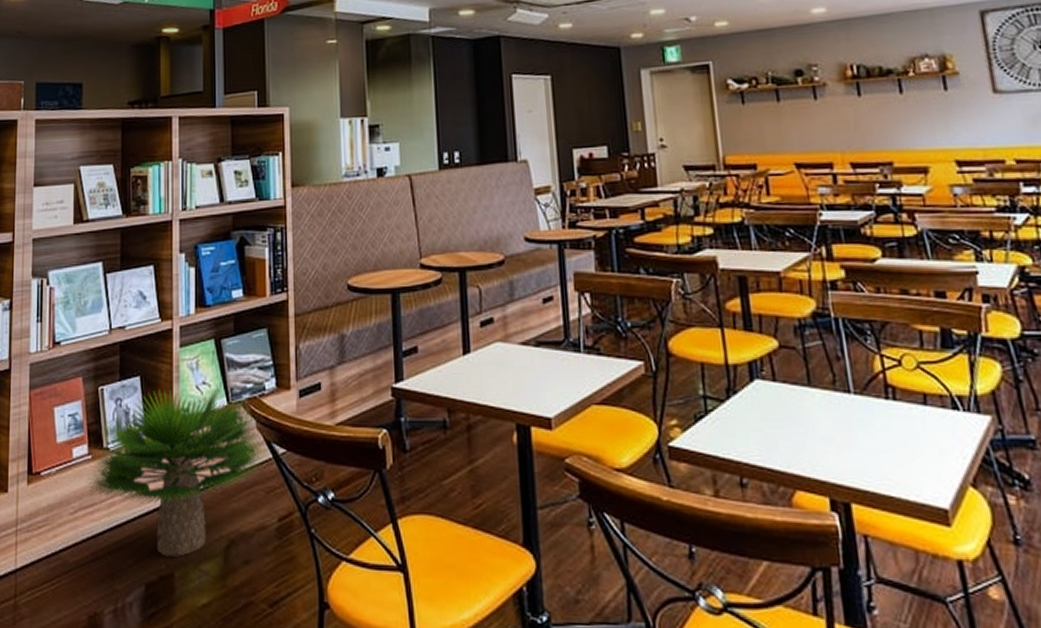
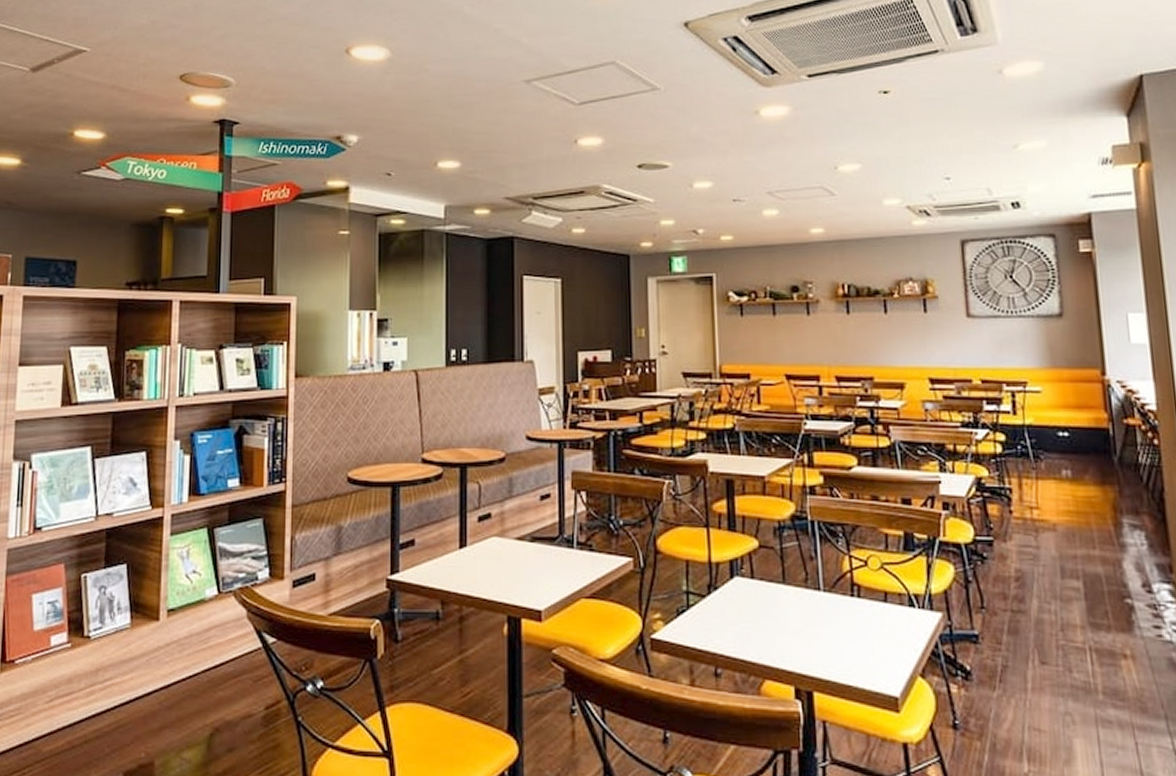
potted plant: present [84,382,268,557] -> none [62,571,258,745]

